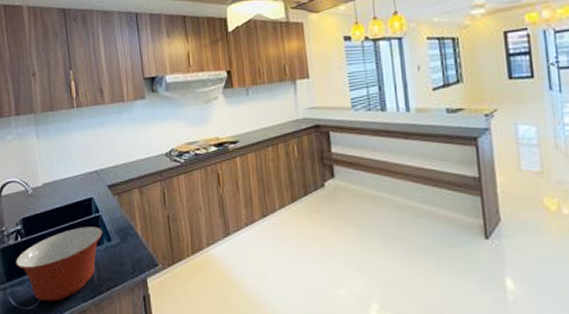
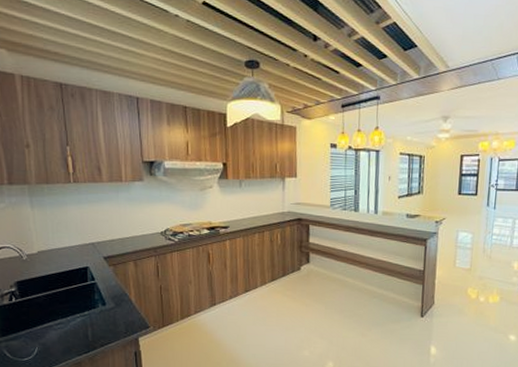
mixing bowl: present [15,226,103,301] -> none [9,292,98,355]

